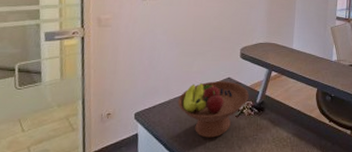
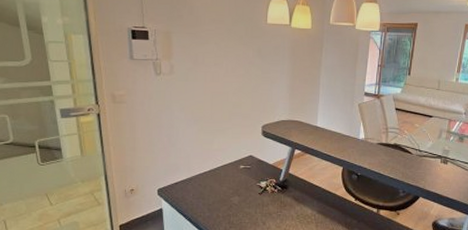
fruit bowl: present [178,81,249,138] -> none [200,159,272,214]

